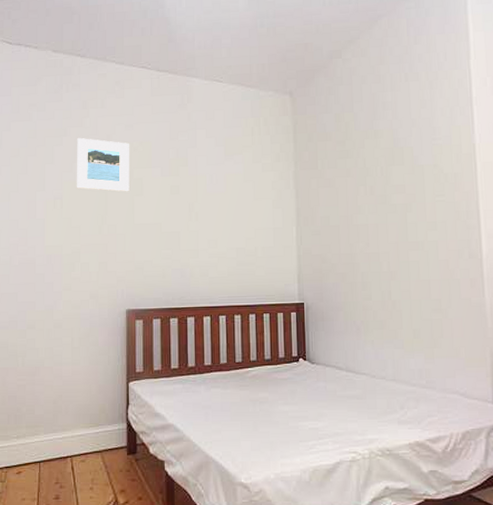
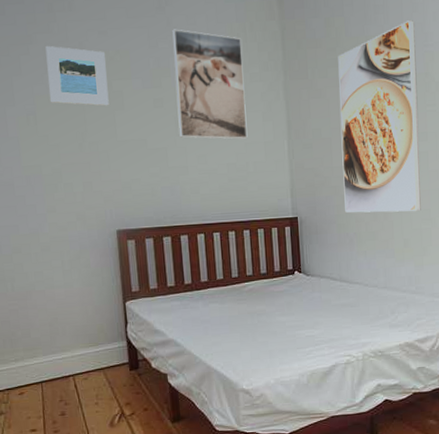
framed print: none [191,123,258,225] -> present [172,29,248,140]
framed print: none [347,116,431,302] -> present [338,20,421,213]

